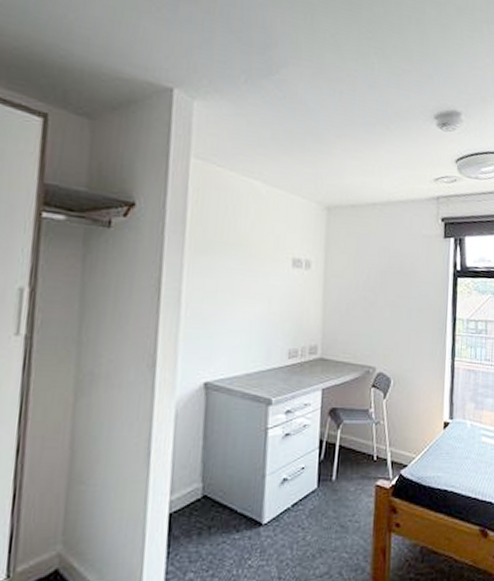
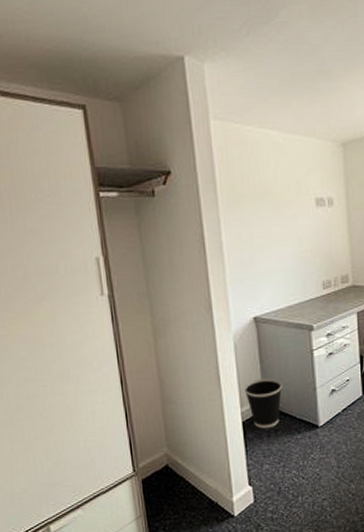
wastebasket: none [177,458,227,524] -> present [243,377,283,429]

